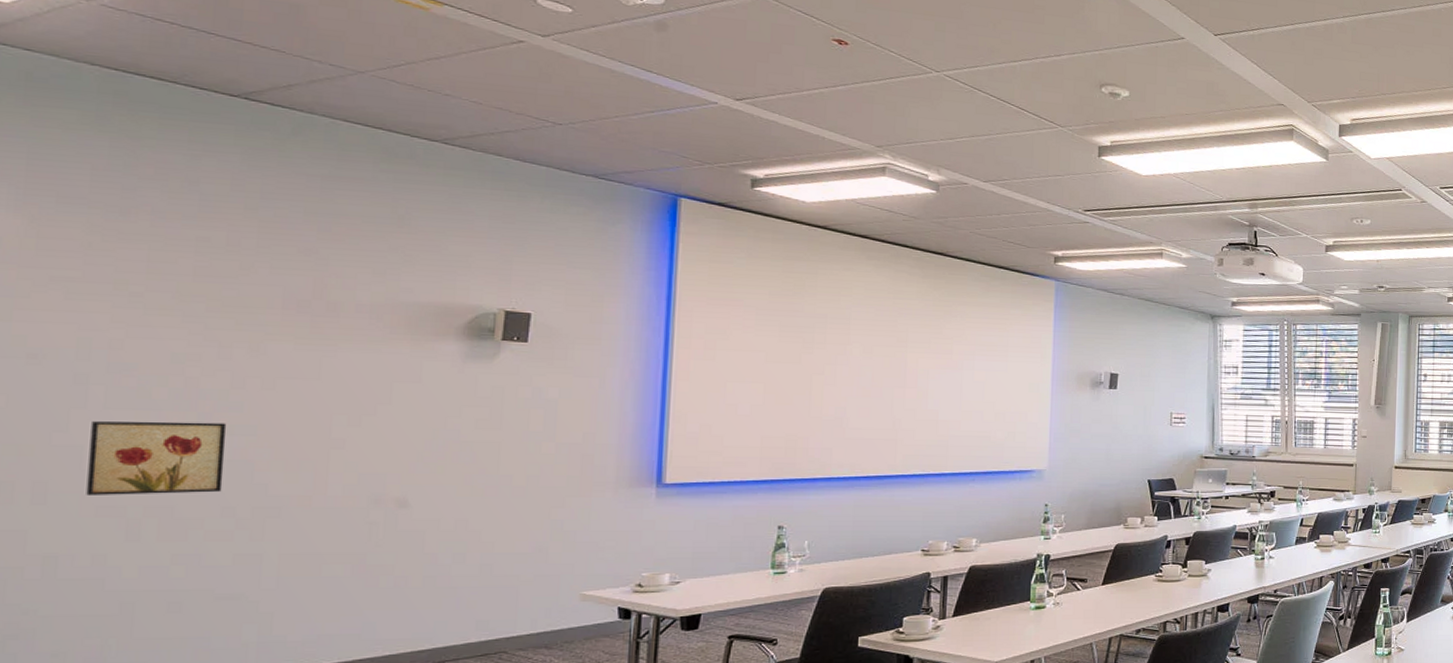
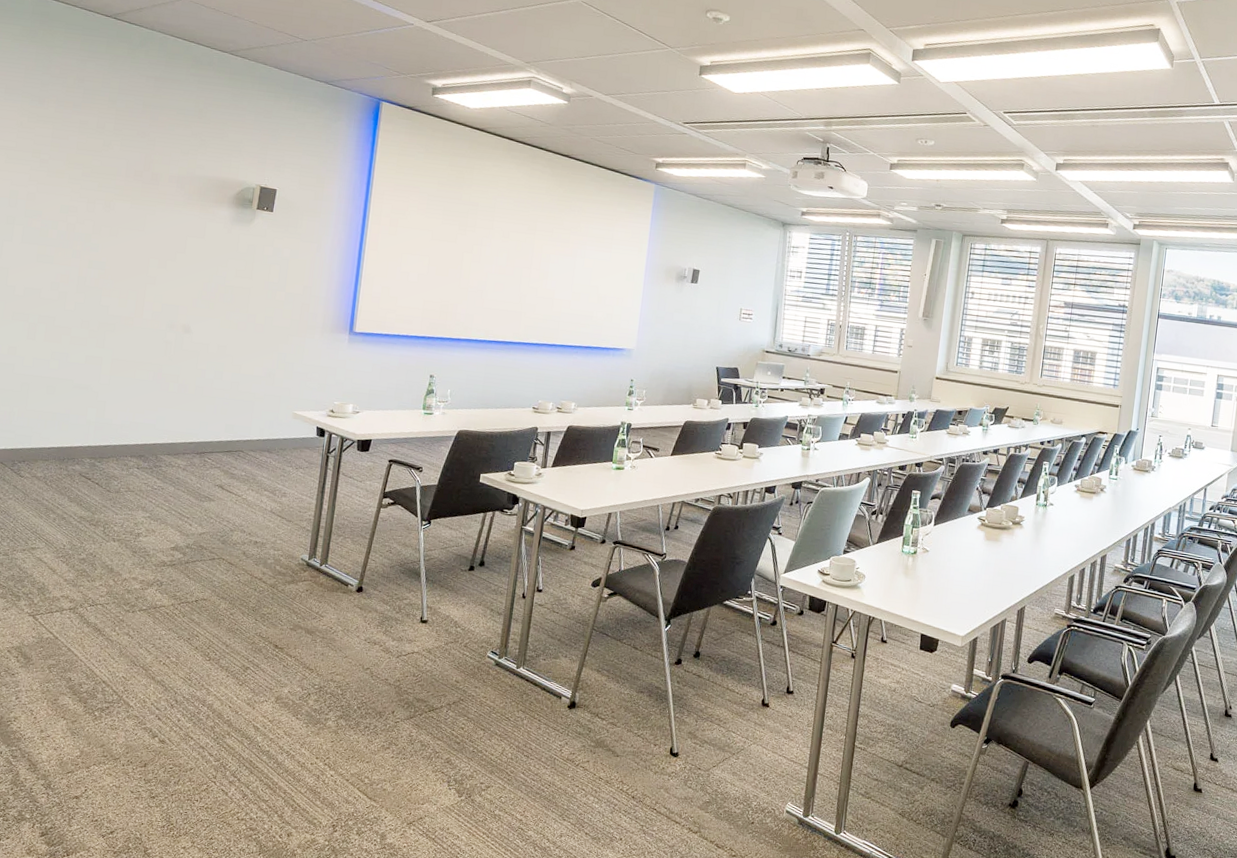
wall art: present [86,421,227,495] -> none [8,251,89,309]

